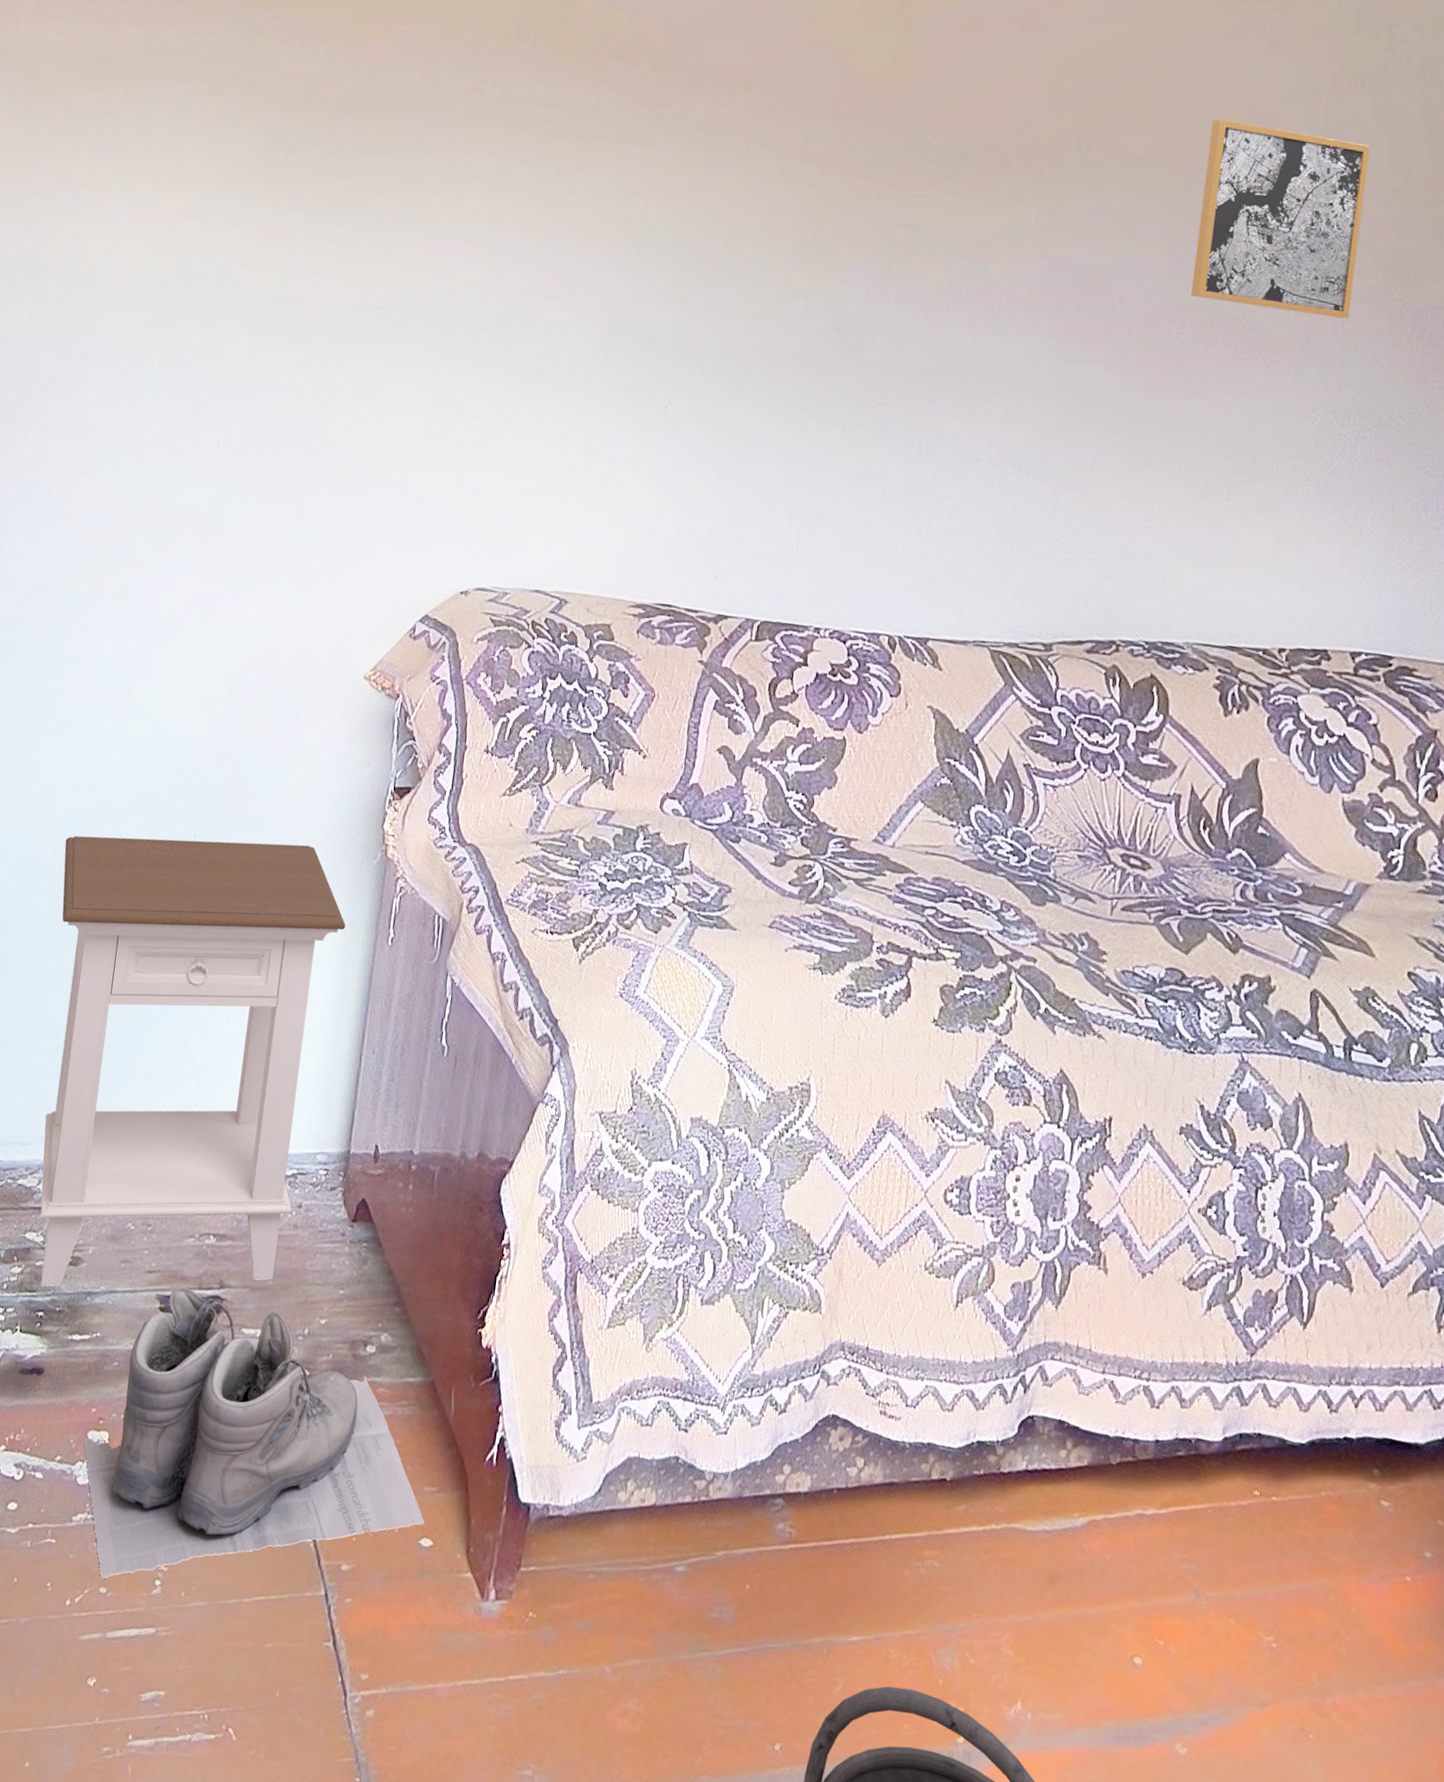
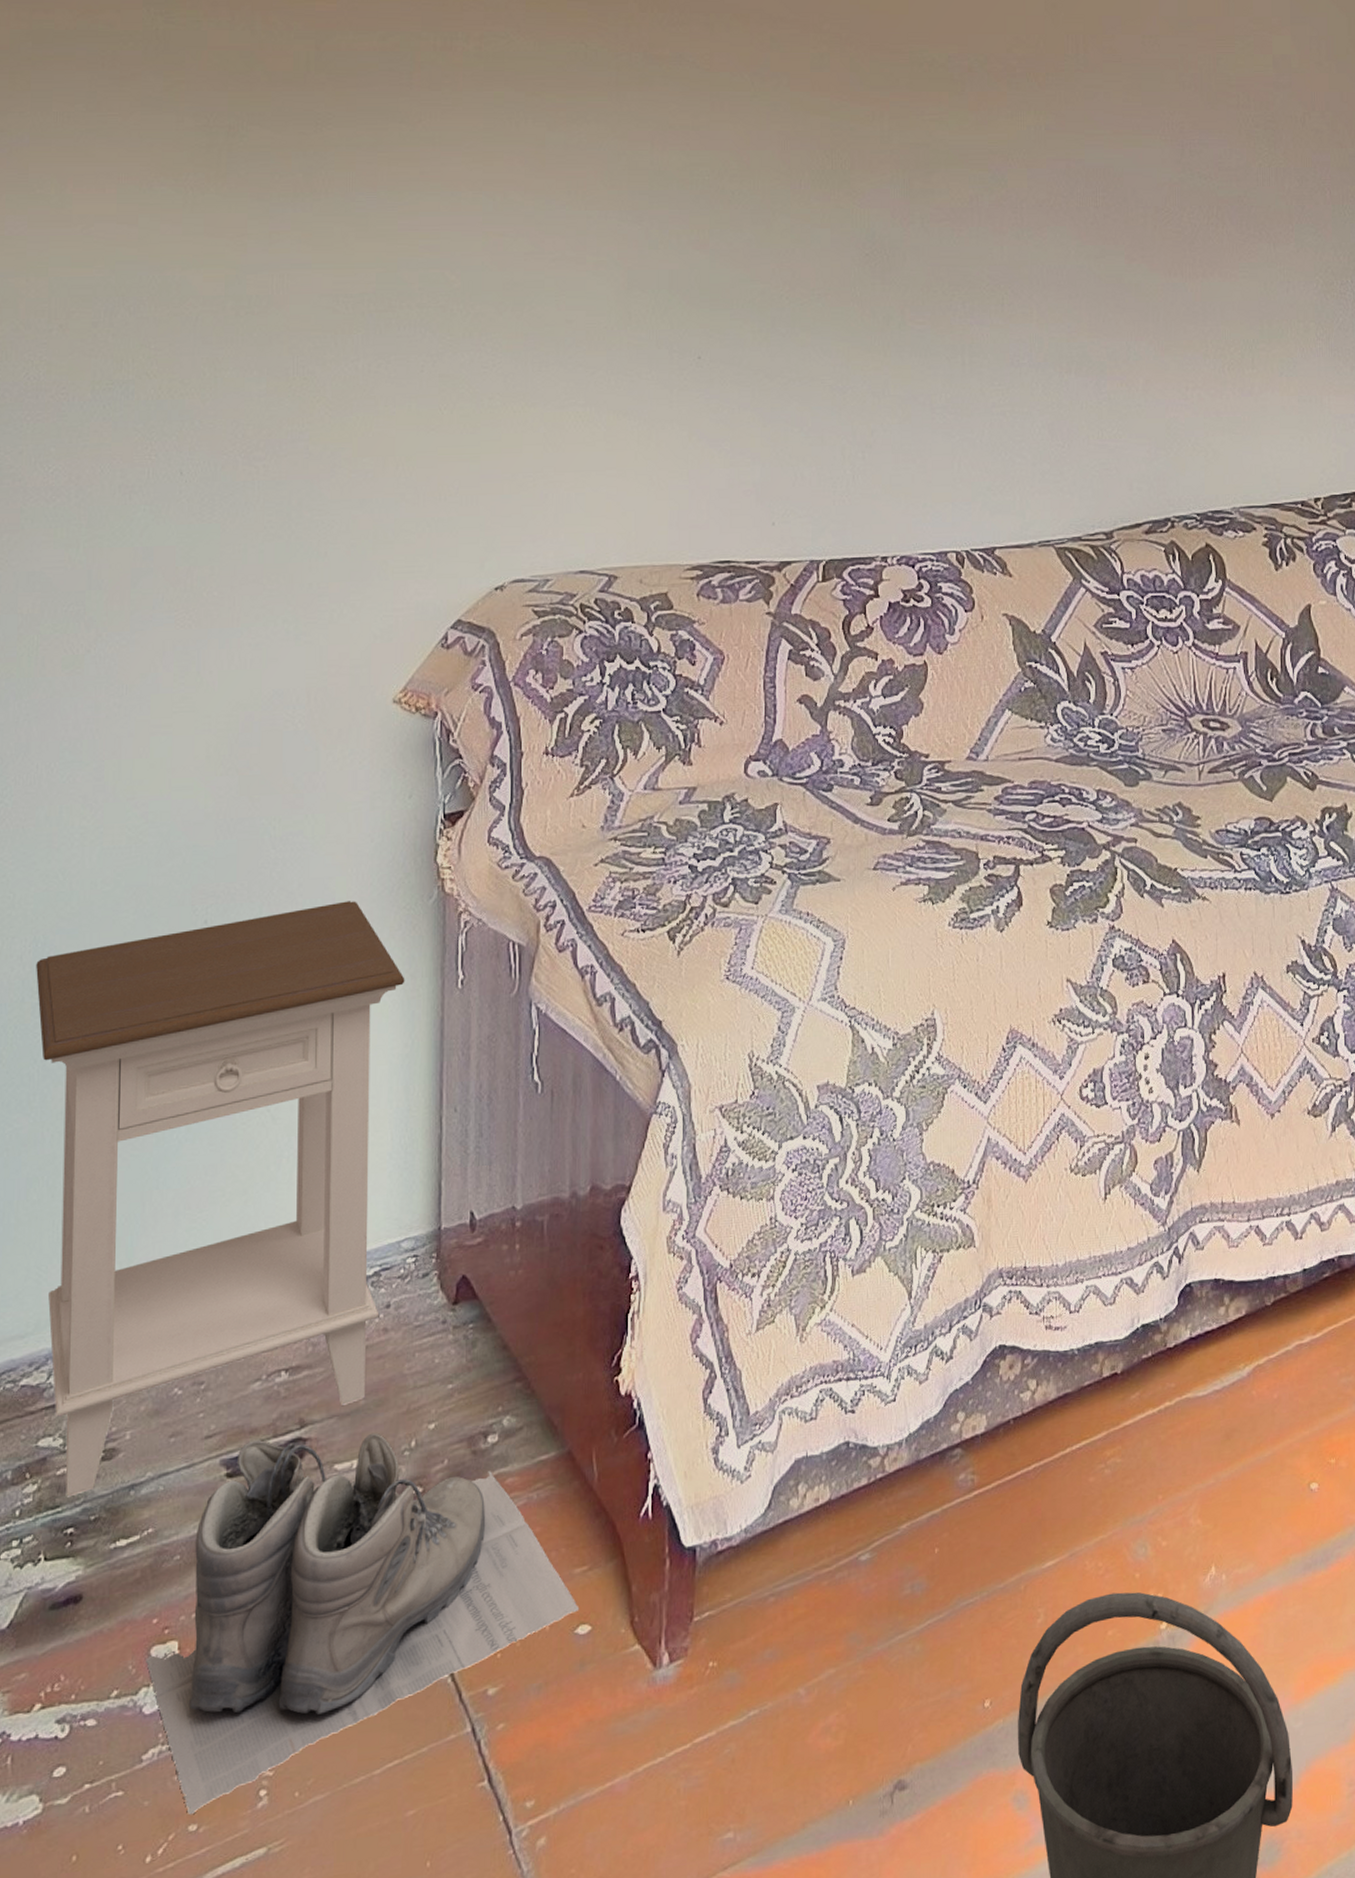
wall art: present [1191,119,1370,319] -> none [1193,14,1335,187]

